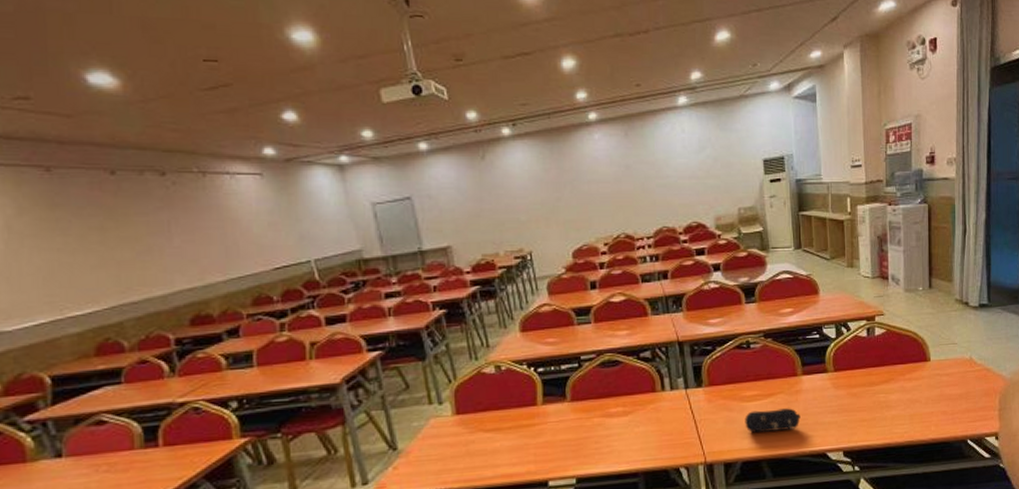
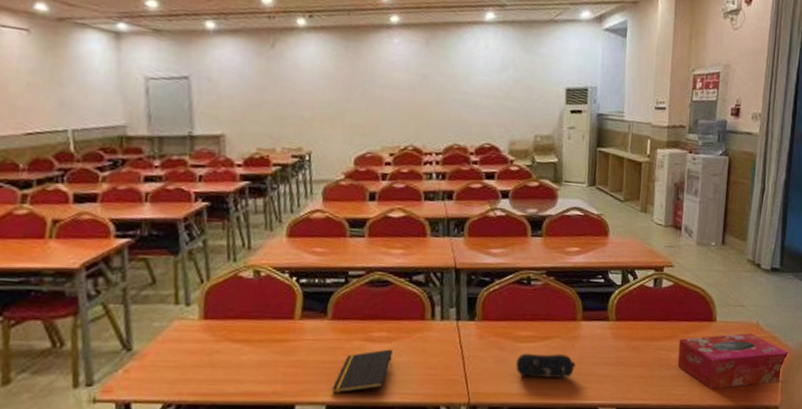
notepad: none [579,421,630,467] -> present [332,349,393,394]
tissue box: none [896,368,1004,425] -> present [677,333,789,390]

